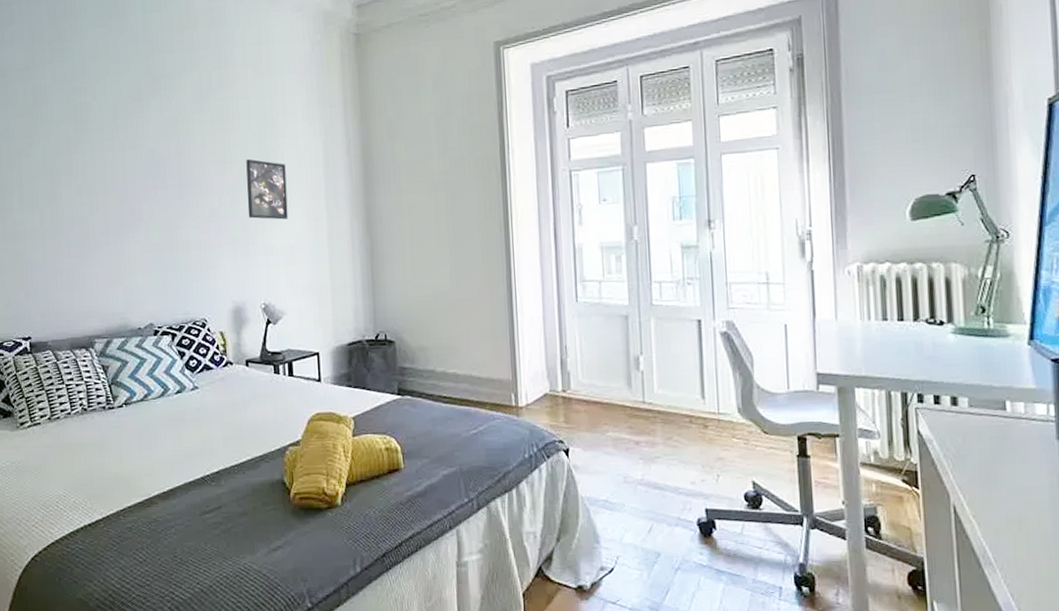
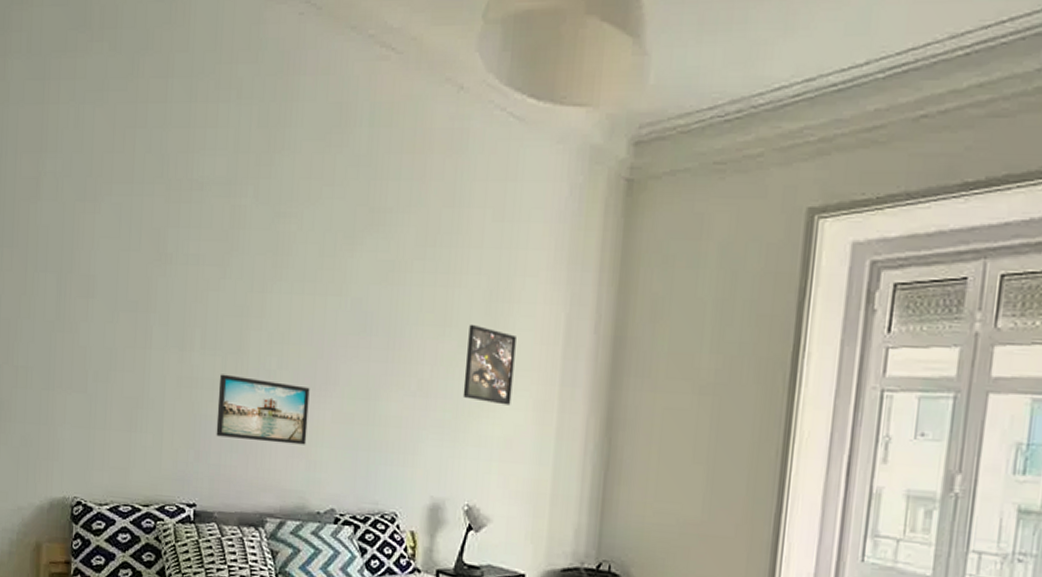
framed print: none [39,224,122,278] -> present [216,374,310,445]

